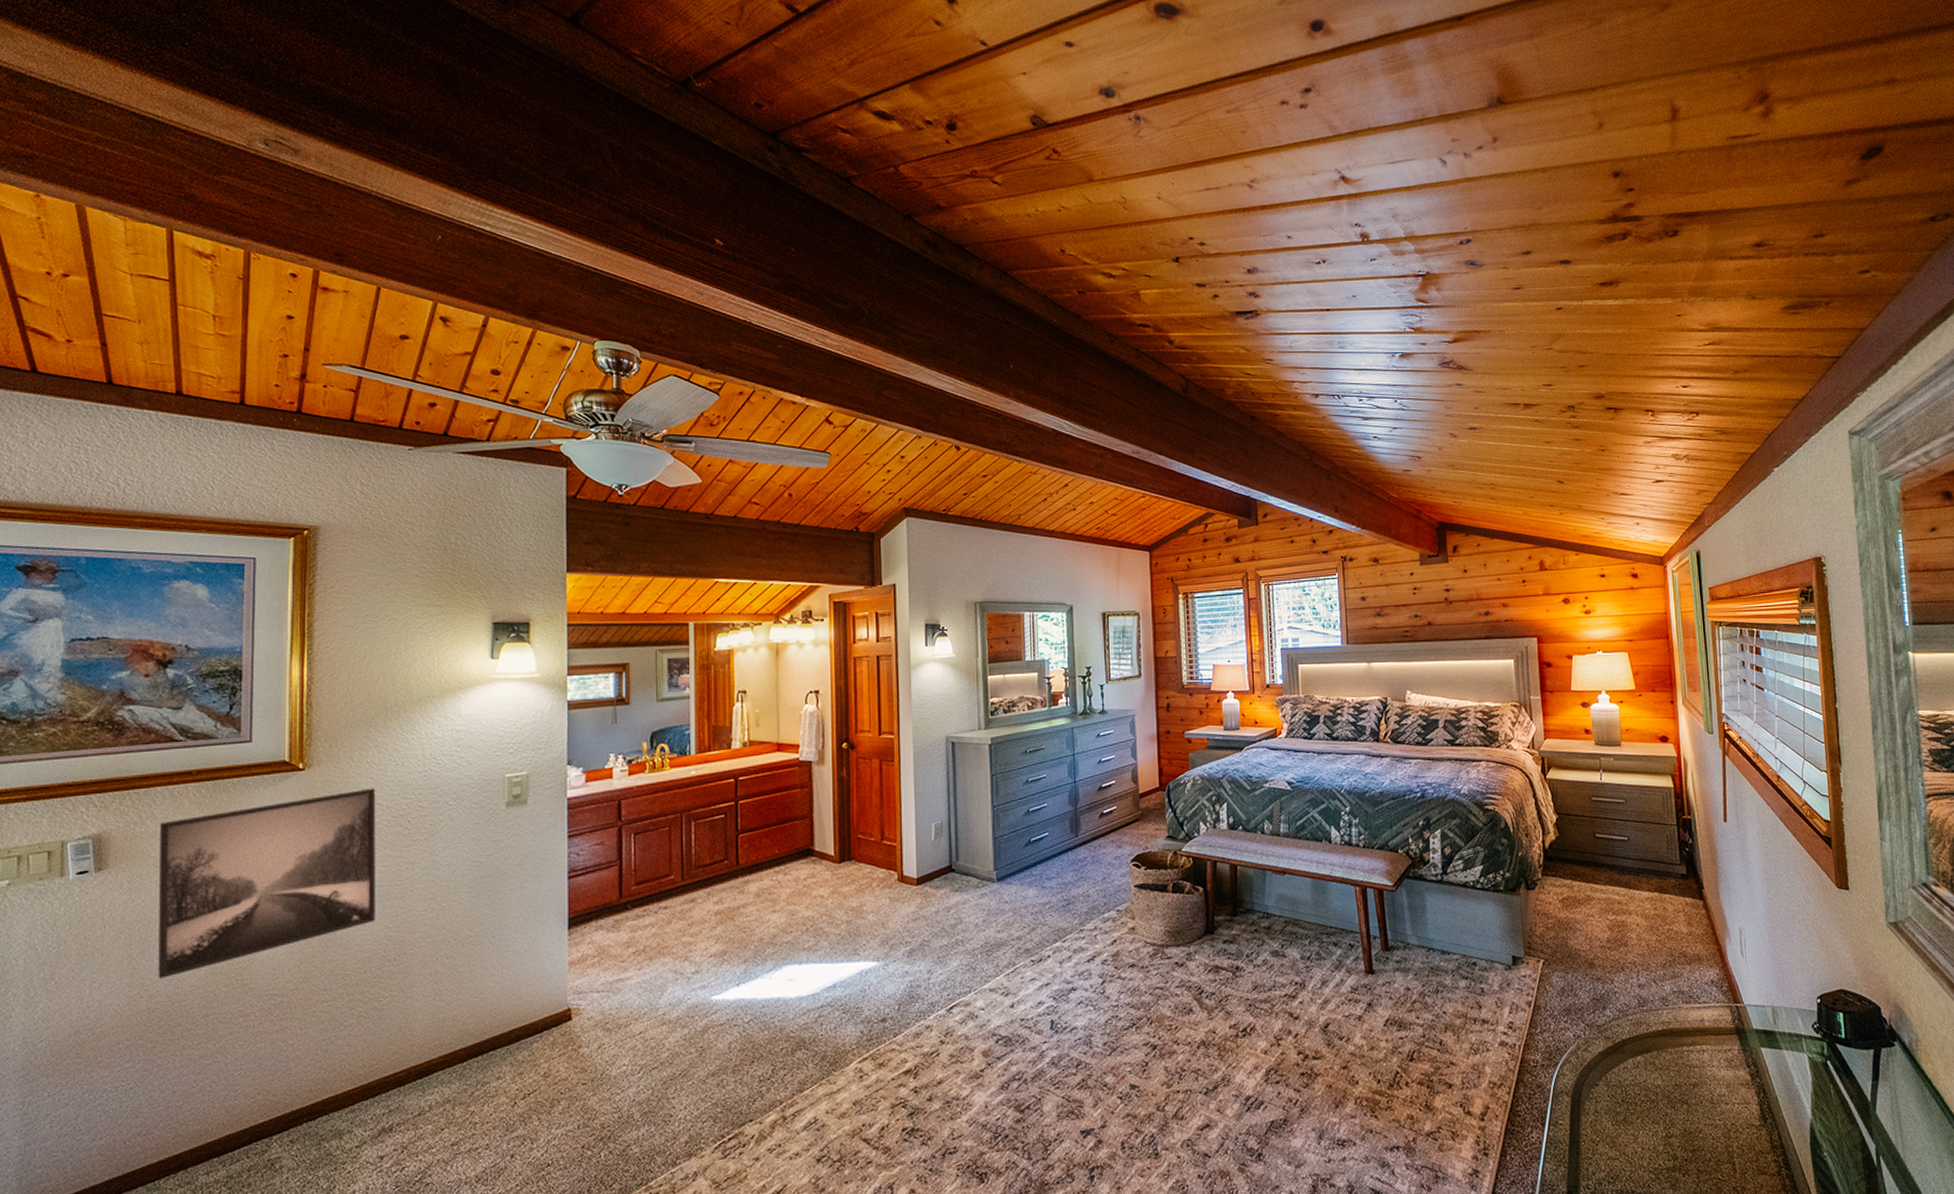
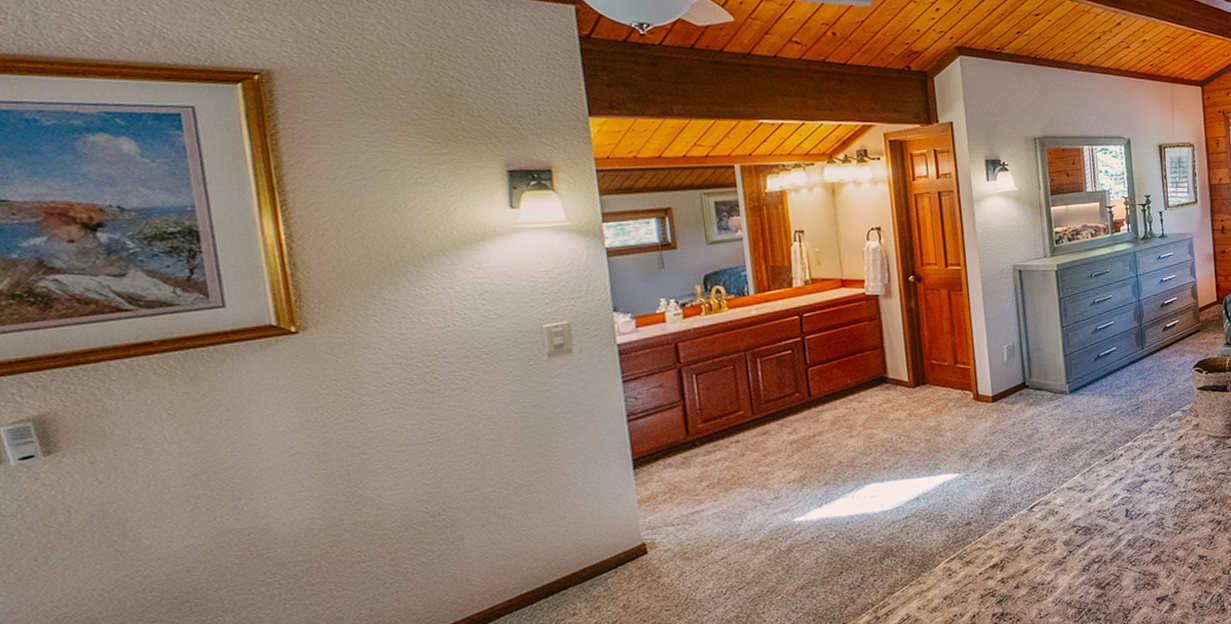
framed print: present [158,788,376,980] -> none [120,347,410,559]

